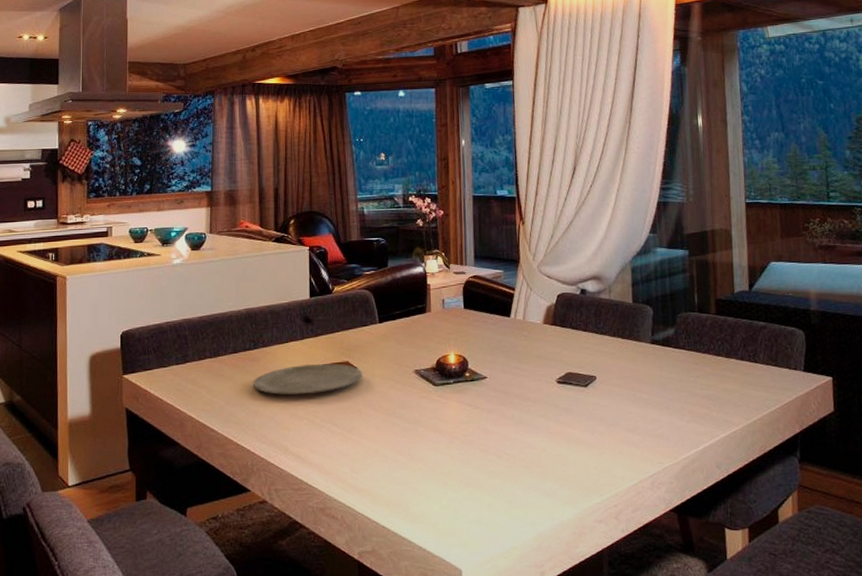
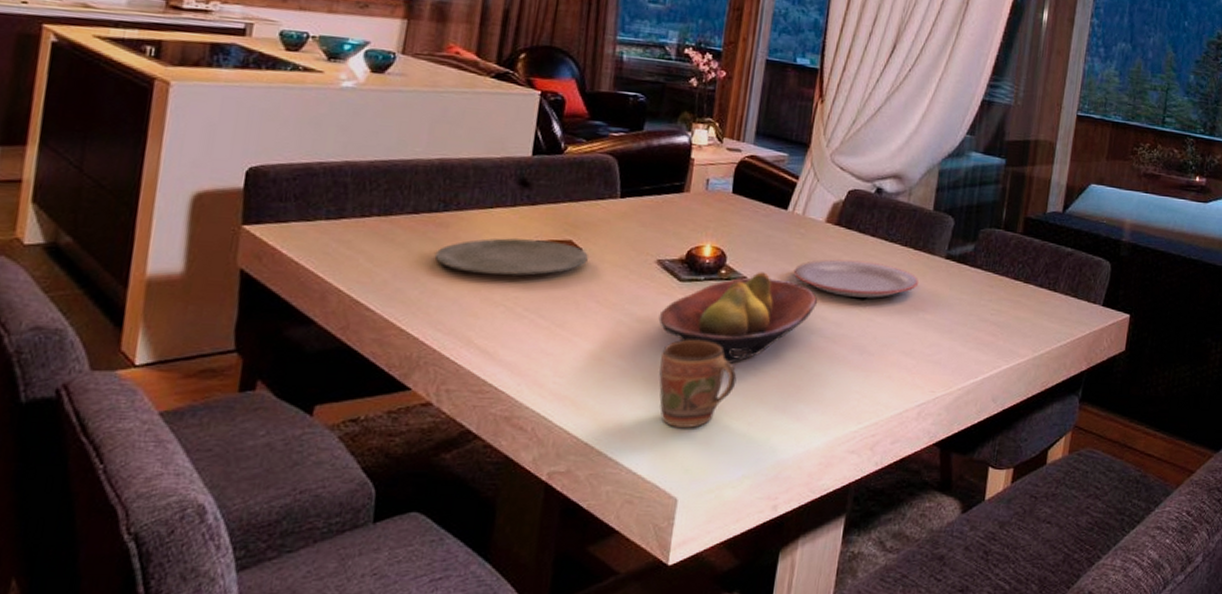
fruit bowl: none [423,371,548,451] -> present [658,272,818,364]
mug: none [430,433,493,509] -> present [659,339,737,428]
plate: none [524,353,632,386] -> present [793,259,919,298]

